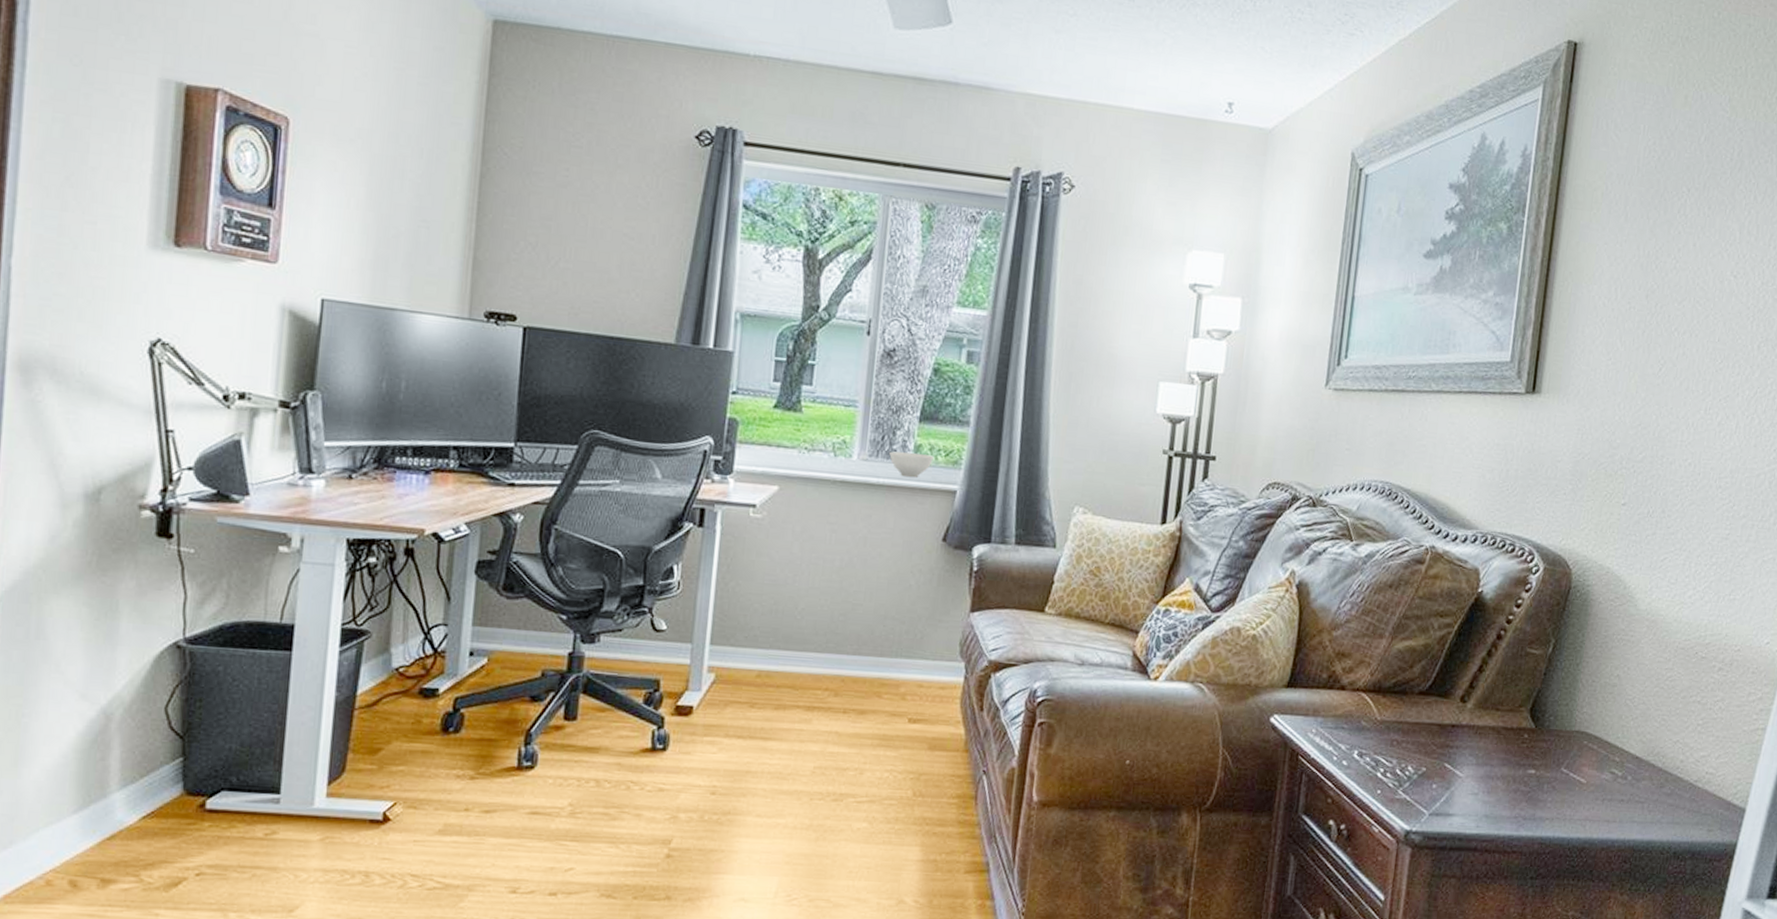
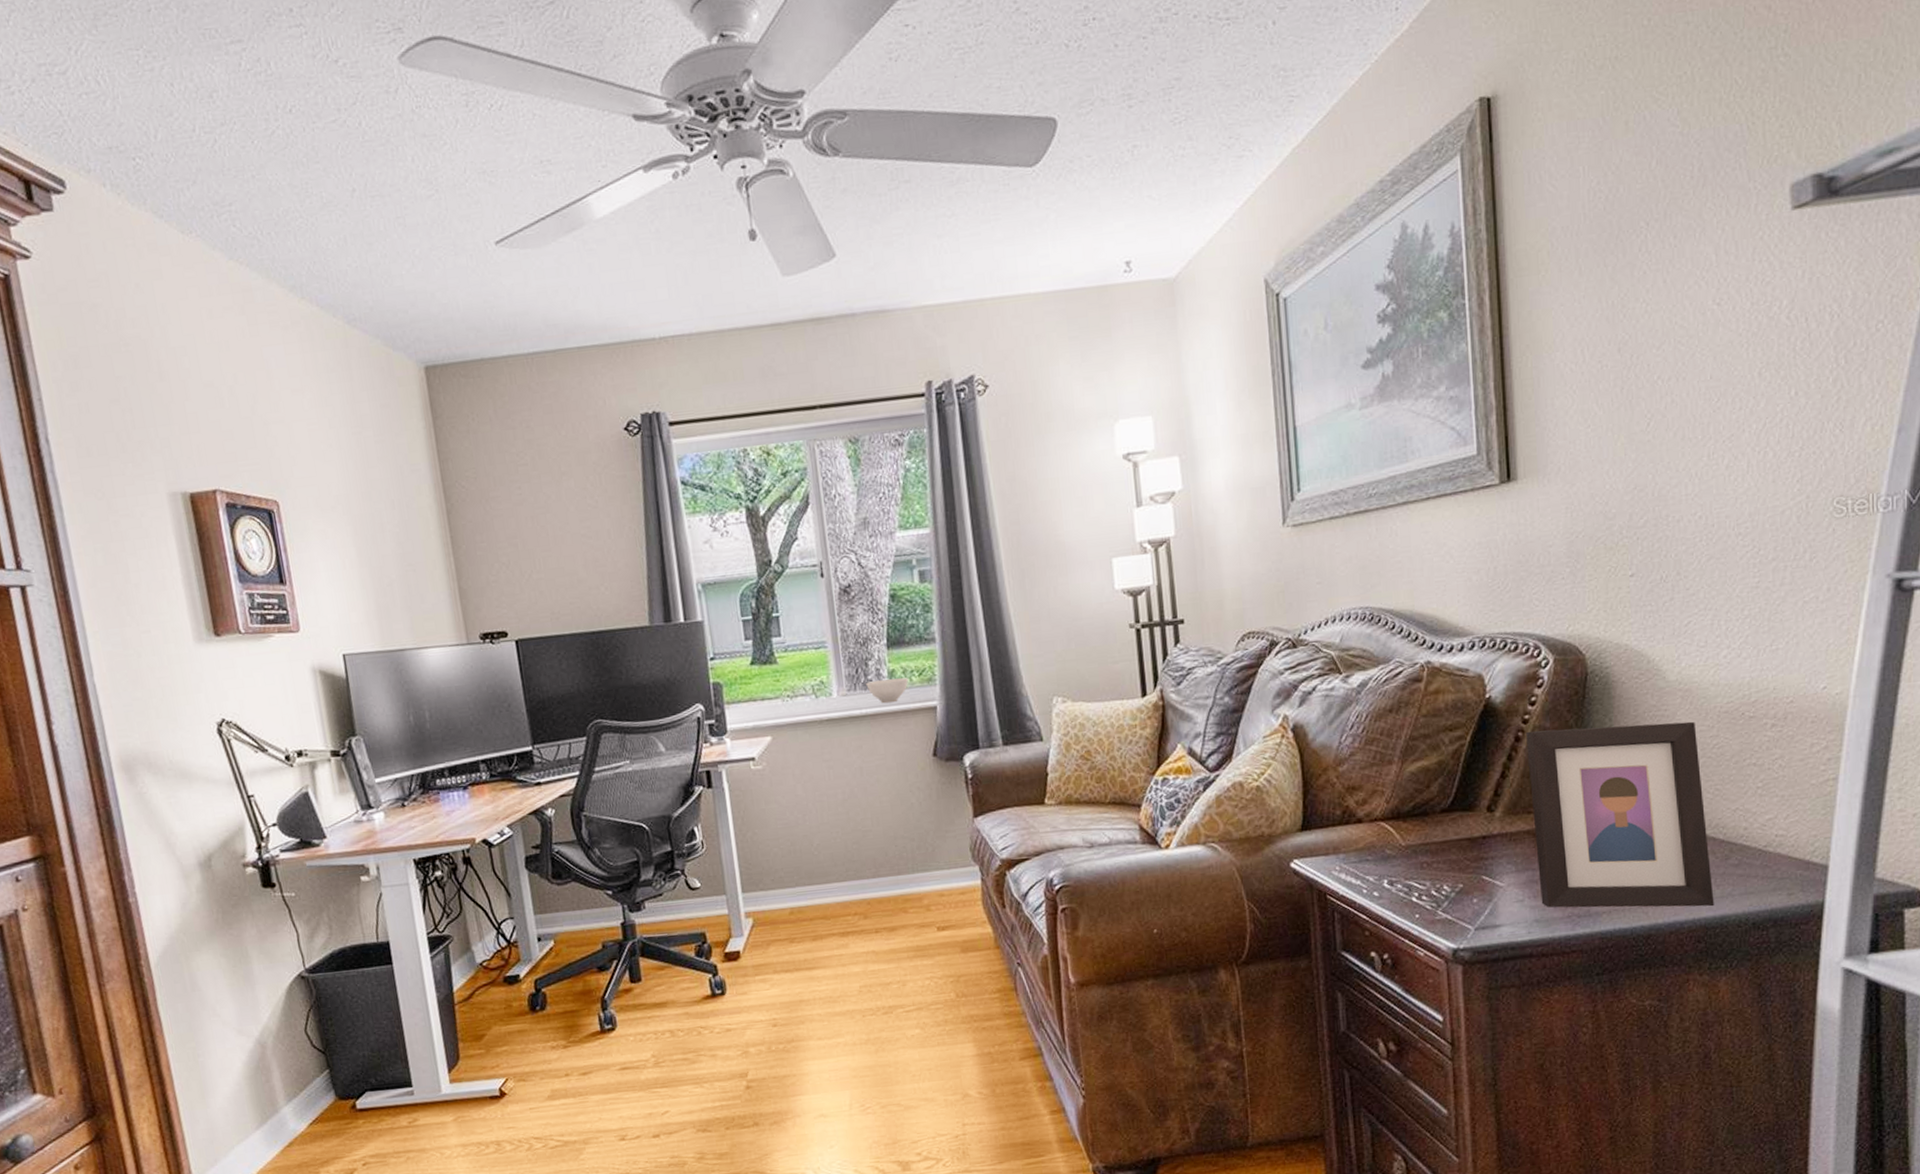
picture frame: none [1493,631,1655,830] -> present [1526,721,1715,908]

